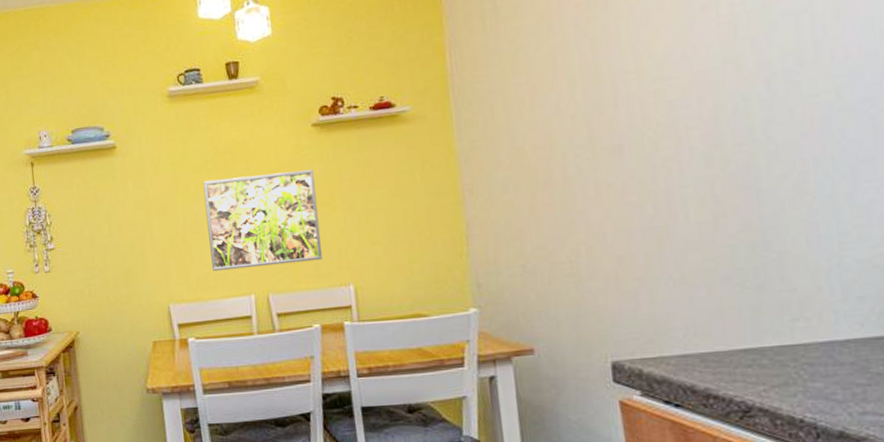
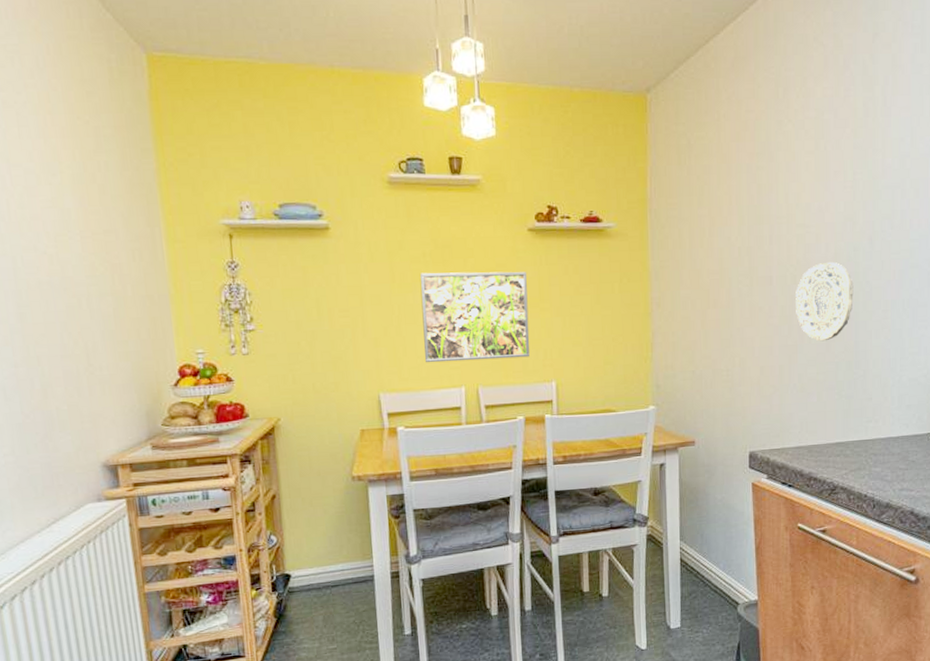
decorative plate: none [659,118,750,219] -> present [796,262,854,342]

